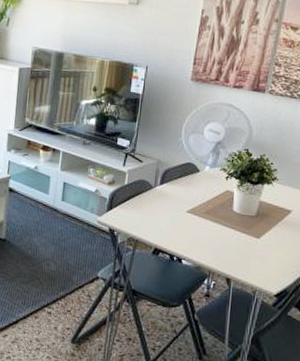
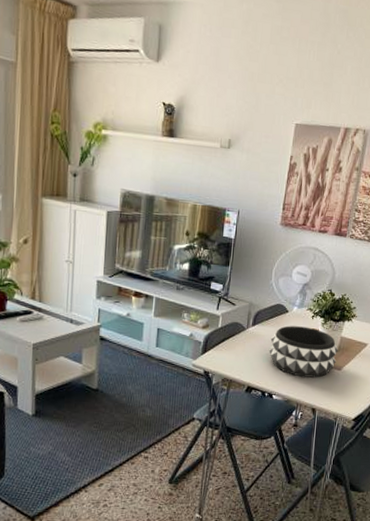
decorative bowl: none [178,186,257,245] -> present [269,325,339,378]

